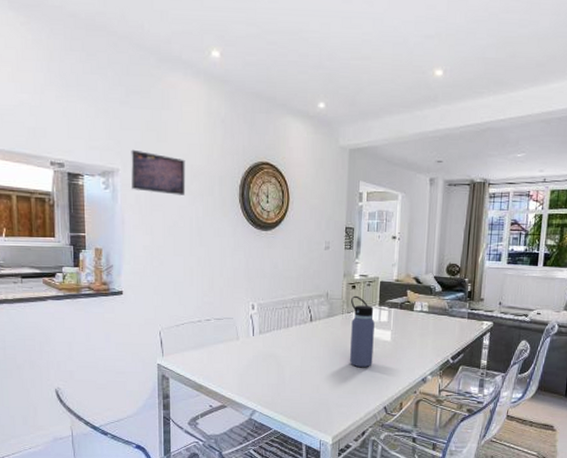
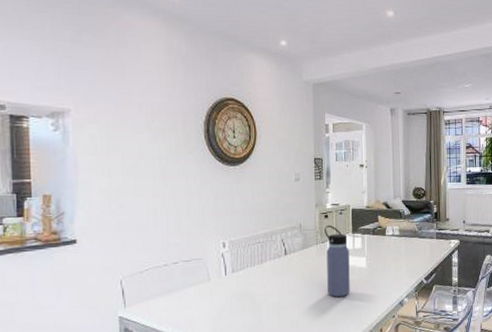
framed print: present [131,149,186,195] -> none [84,89,146,134]

